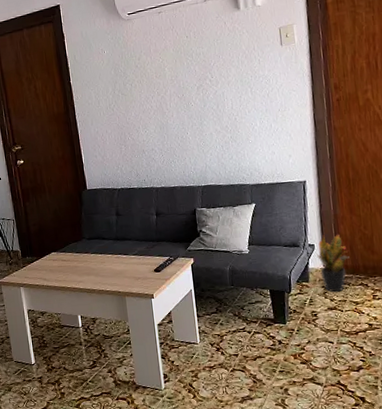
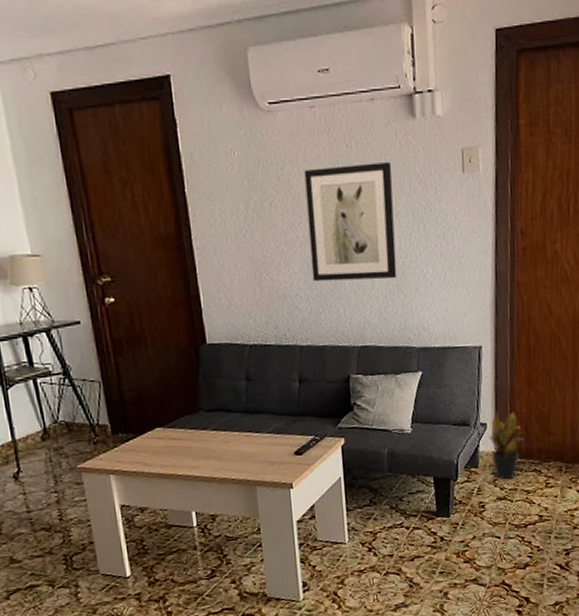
wall art: none [155,45,231,139] -> present [304,162,397,282]

